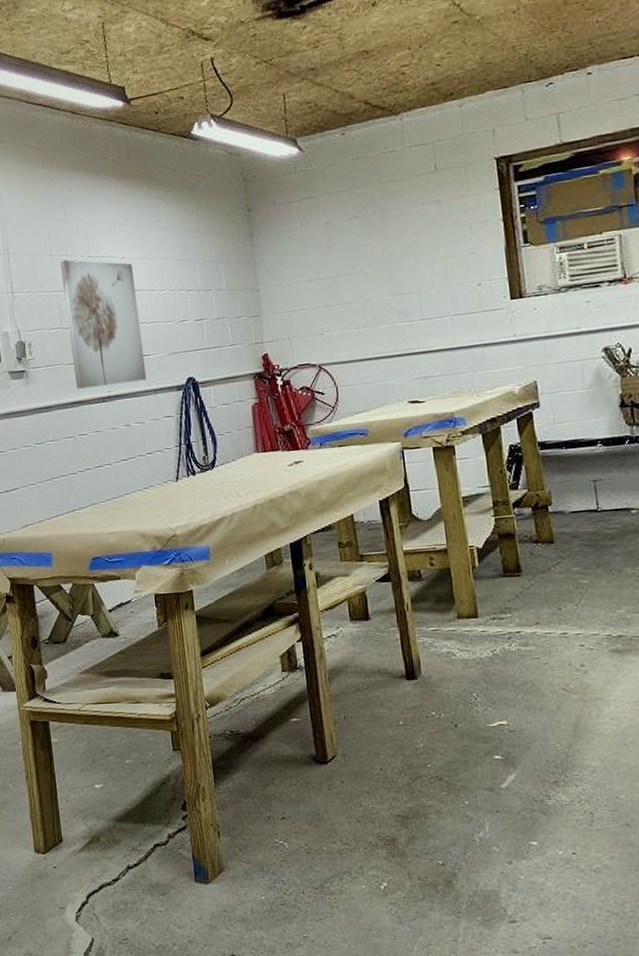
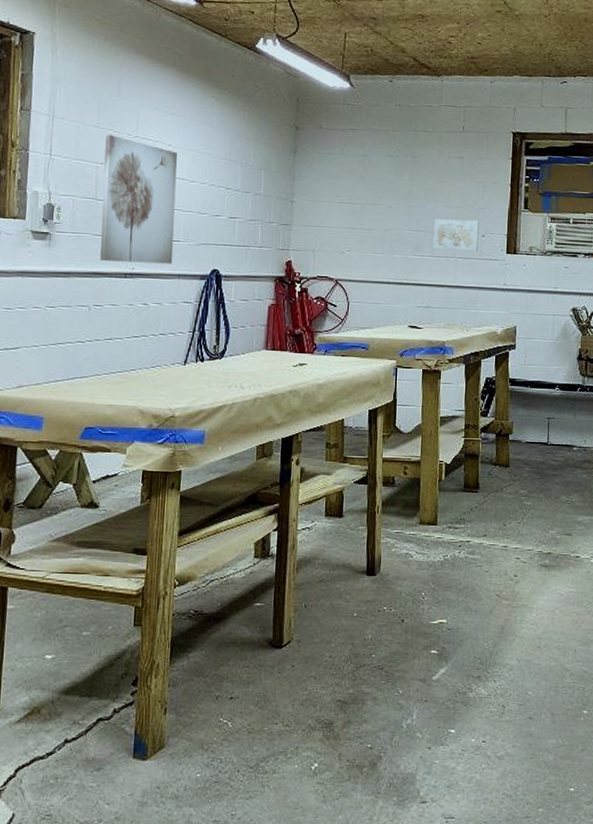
wall art: none [419,268,476,312] -> present [432,219,479,252]

